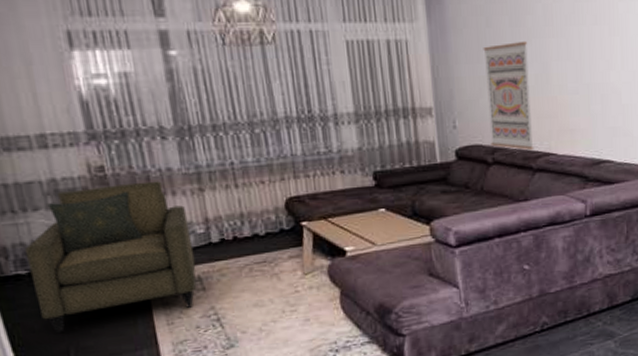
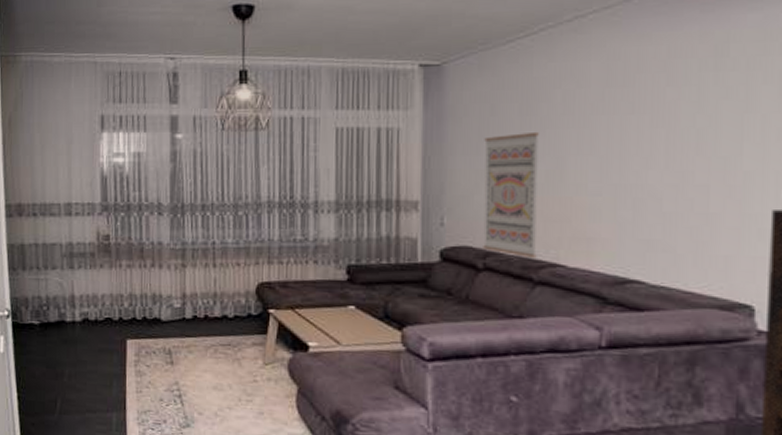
armchair: present [24,181,196,334] -> none [40,252,169,383]

